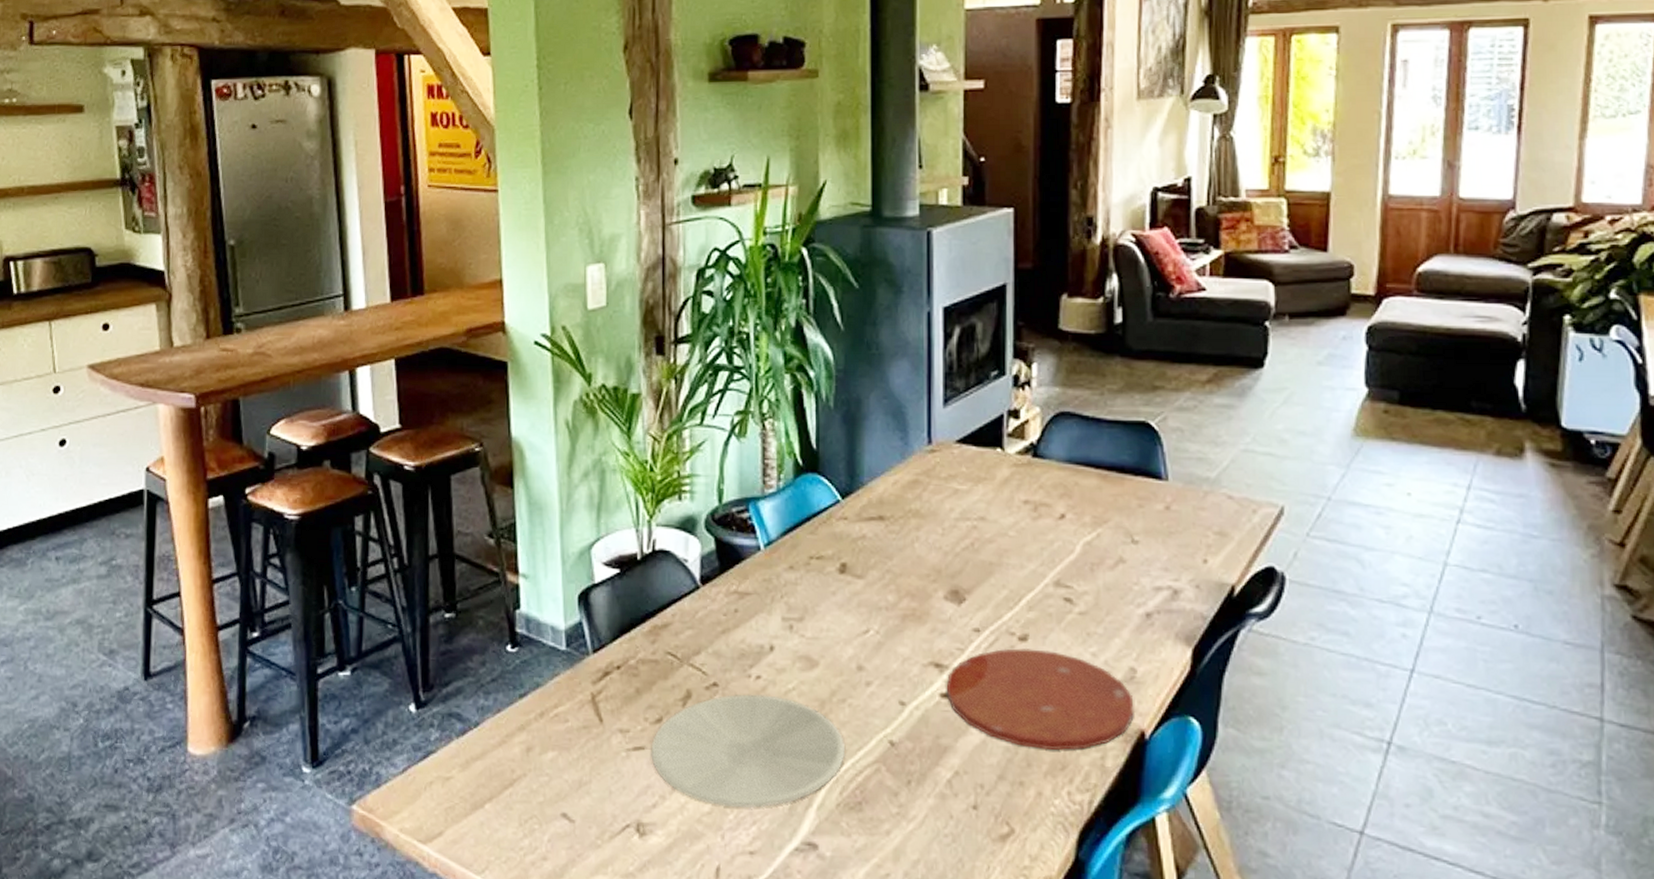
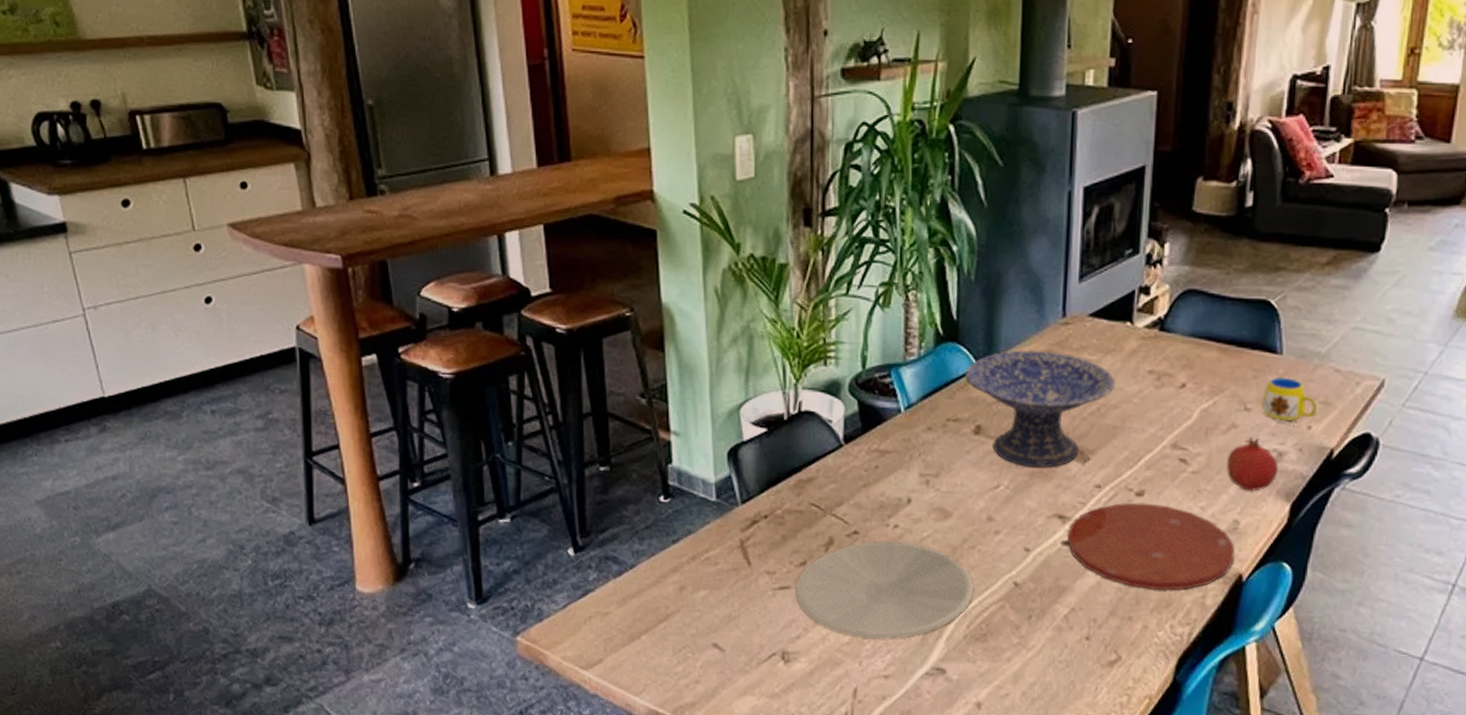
decorative bowl: none [826,480,989,610] -> present [964,350,1116,468]
fruit: none [1116,572,1176,634] -> present [1226,437,1279,491]
mug: none [1150,506,1212,561] -> present [1261,378,1317,428]

